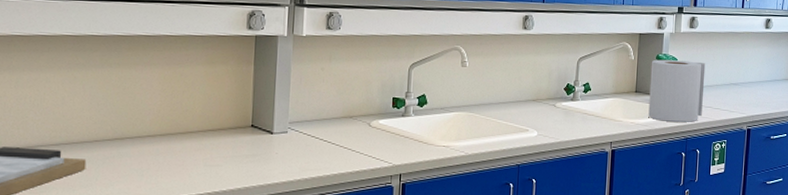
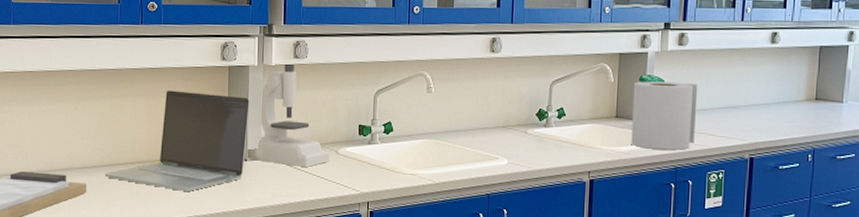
laptop: none [108,59,278,168] -> present [104,90,250,192]
microscope: none [273,35,362,141] -> present [247,64,330,168]

